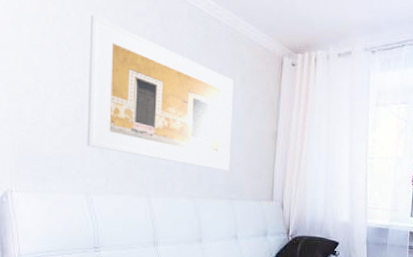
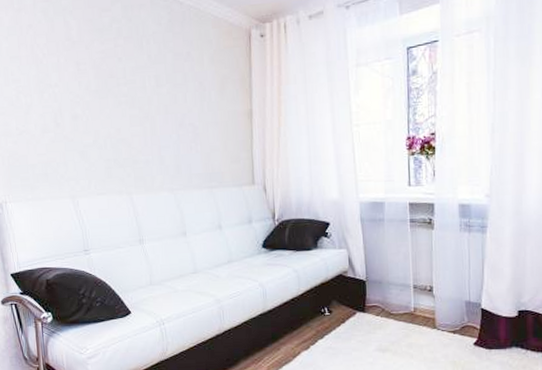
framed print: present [87,14,233,172] -> none [60,18,207,159]

